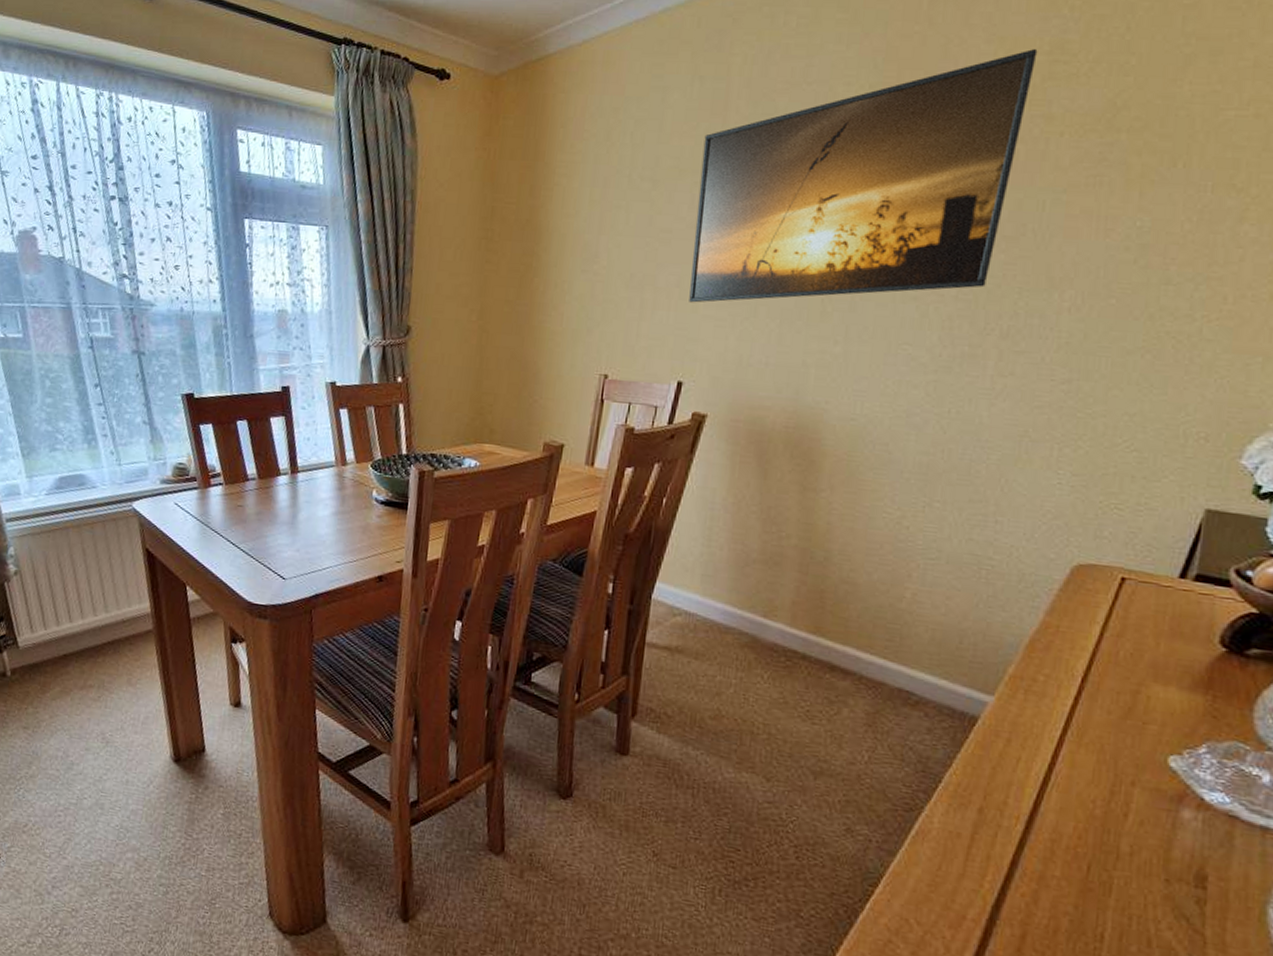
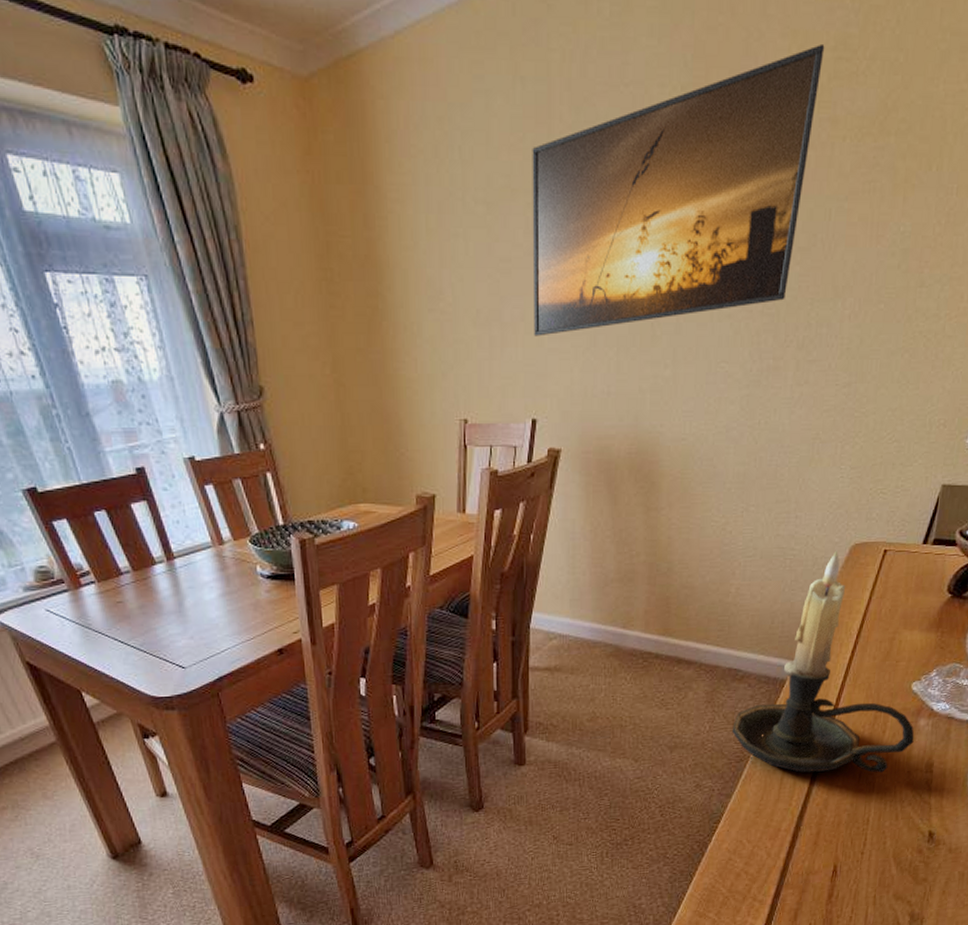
candle holder: none [900,568,1175,872] -> present [732,550,914,773]

